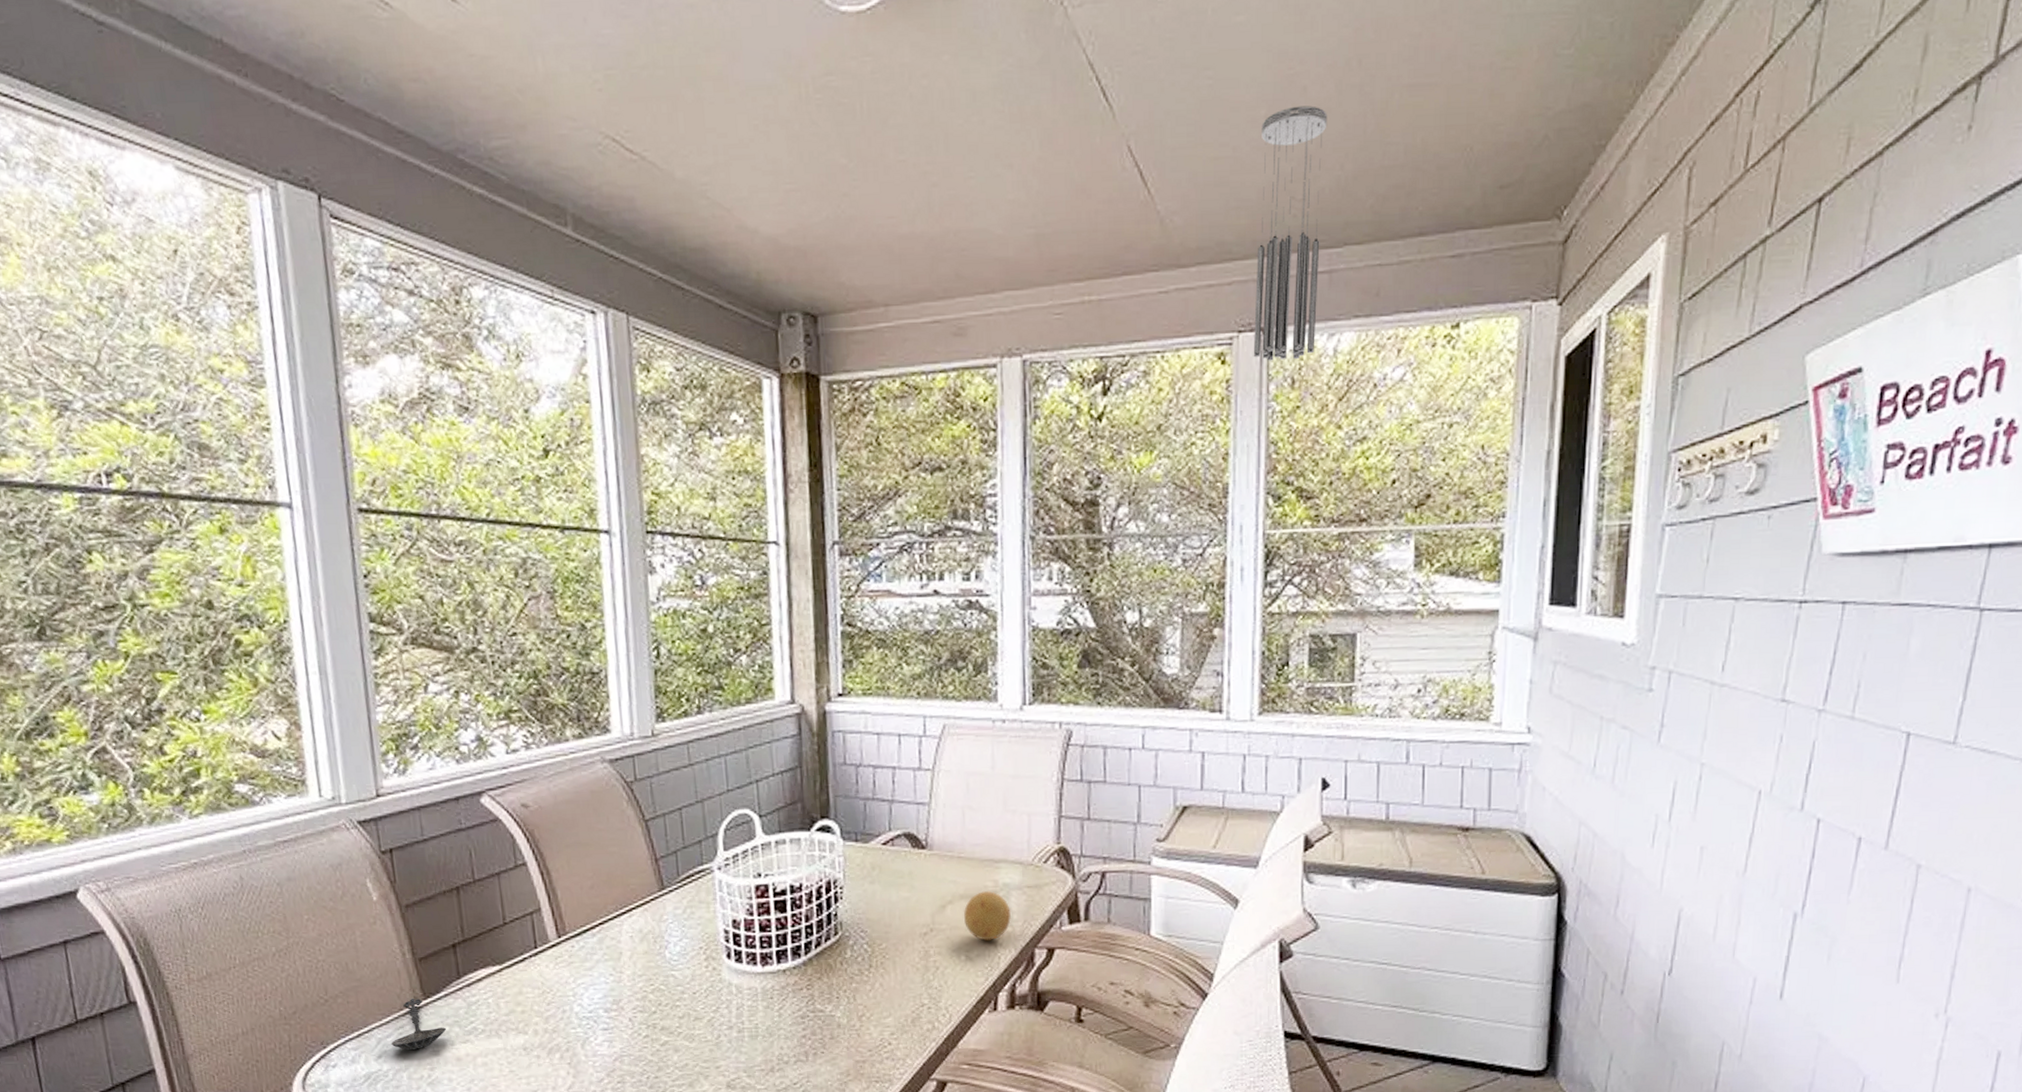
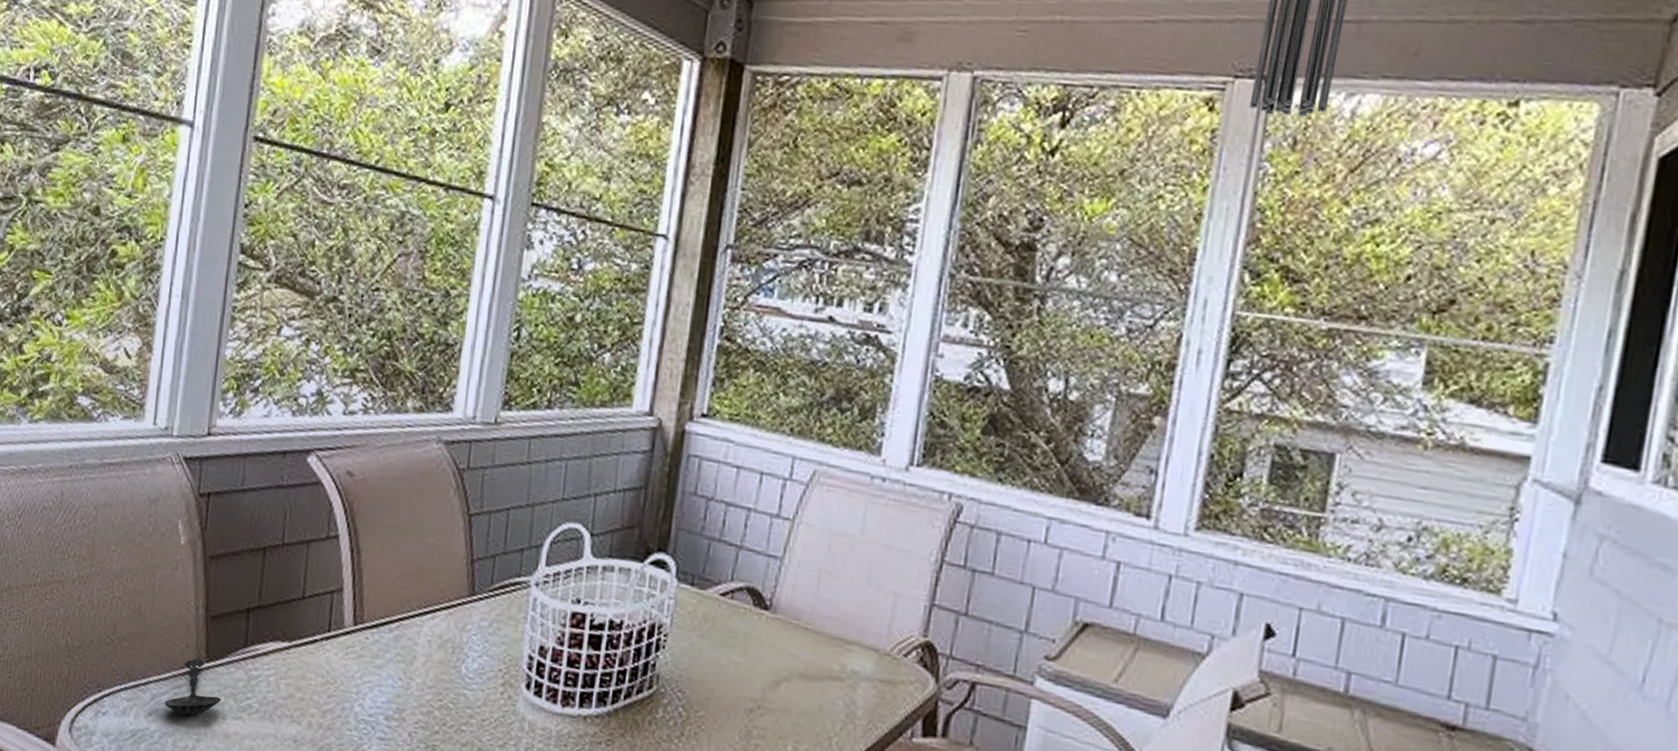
fruit: present [964,891,1012,941] -> none [798,674,856,735]

